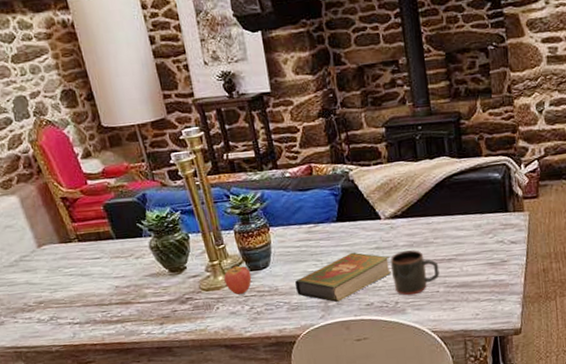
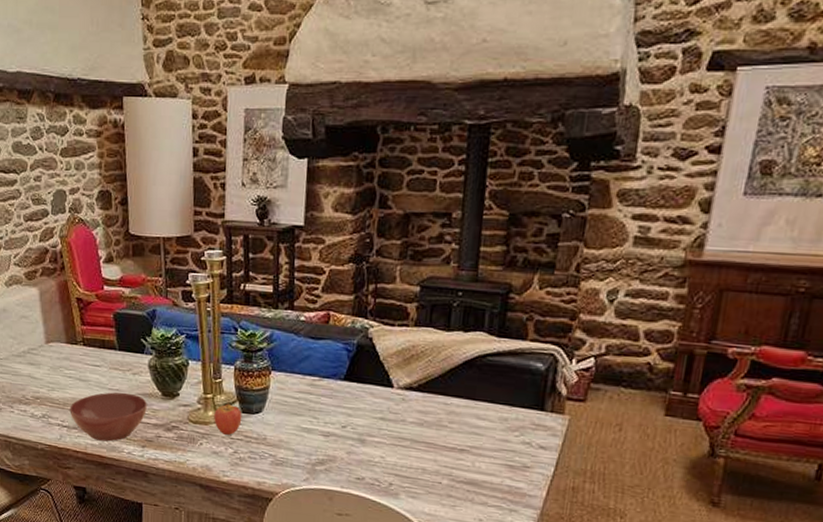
bowl: none [77,277,158,329] -> present [69,392,147,442]
book: present [295,252,391,302] -> none [284,417,393,467]
mug: present [391,250,440,295] -> none [392,428,448,480]

